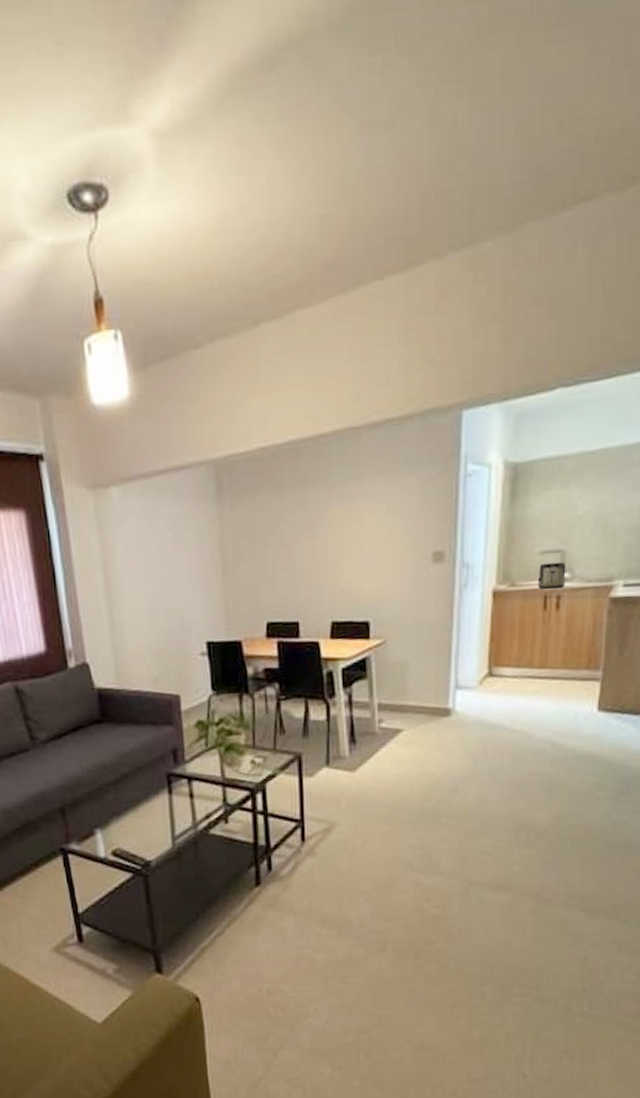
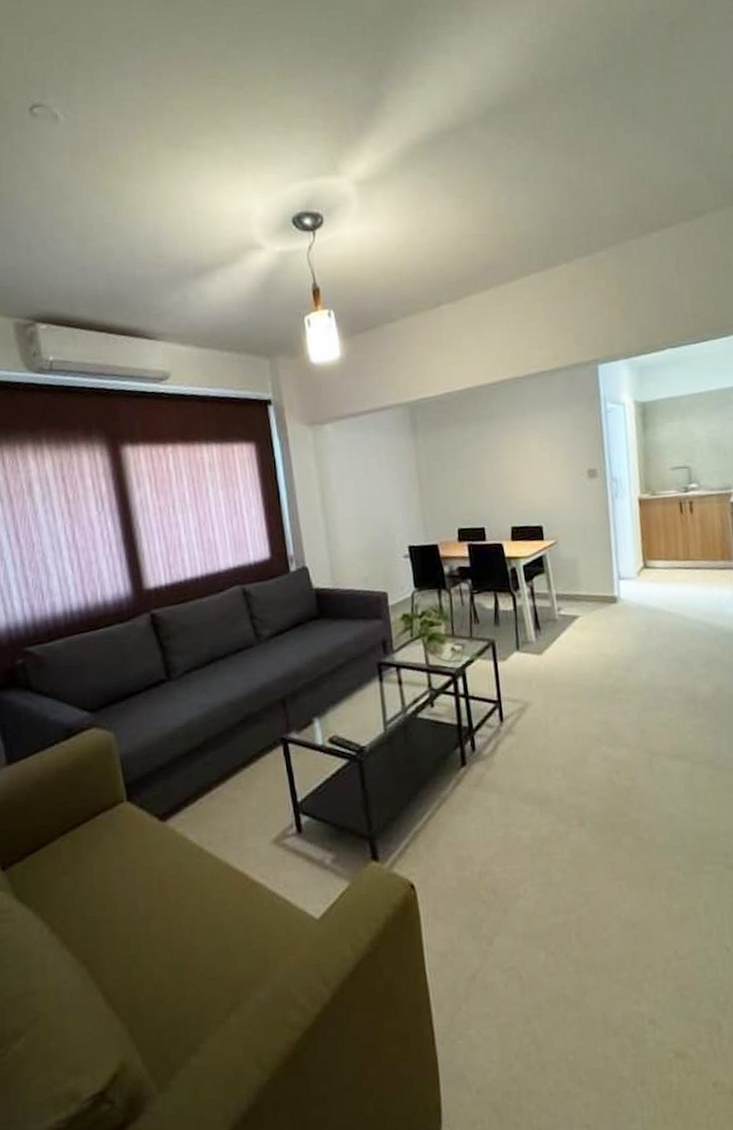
toaster: present [537,562,566,589] -> none [672,475,694,497]

